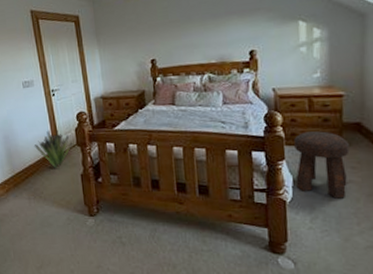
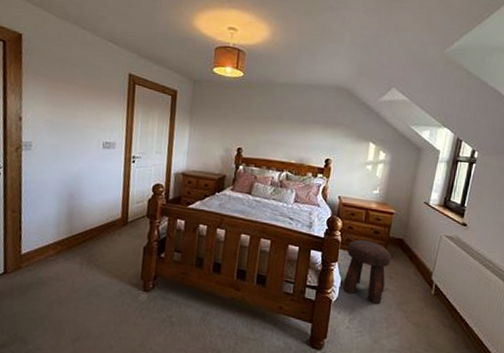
decorative plant: present [34,130,73,168] -> none [100,196,143,236]

